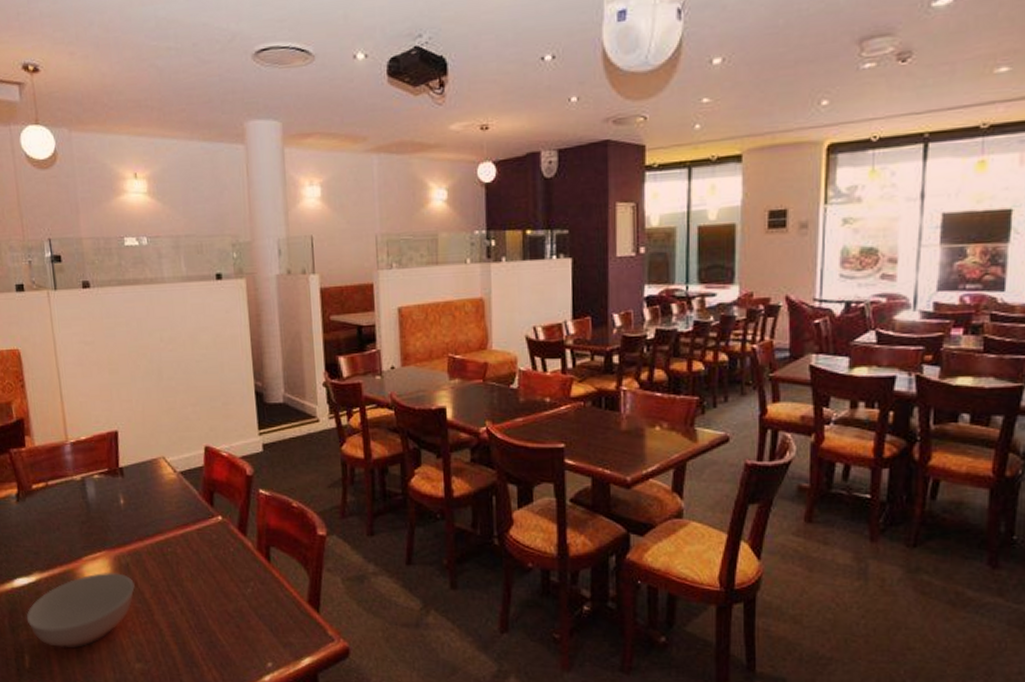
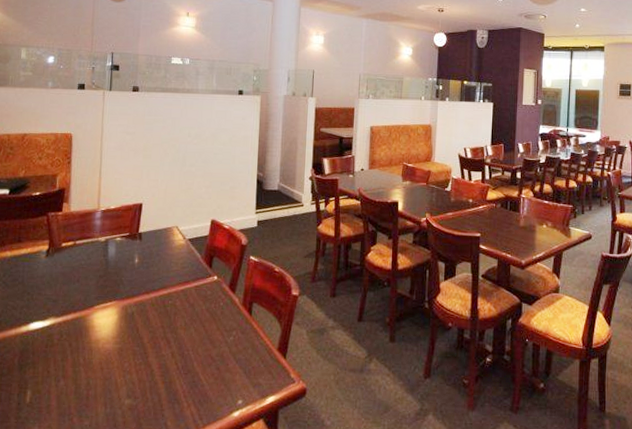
bowl: present [26,572,135,647] -> none [35,319,136,385]

